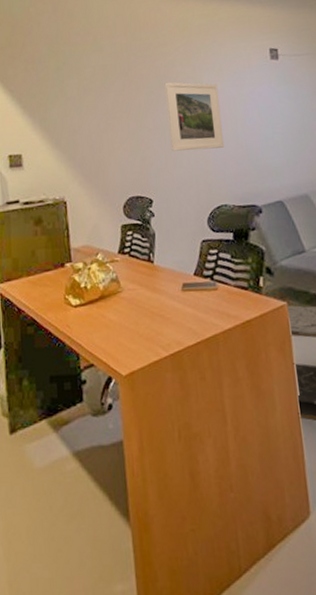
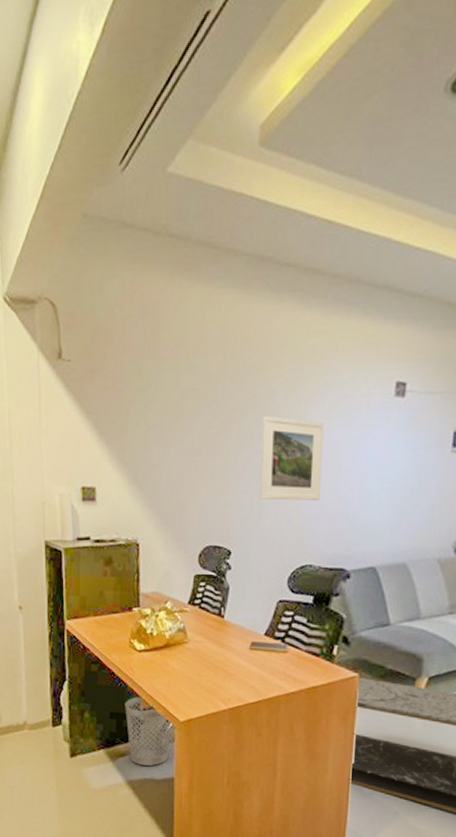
wastebasket: none [64,355,115,431] -> present [125,696,171,766]

